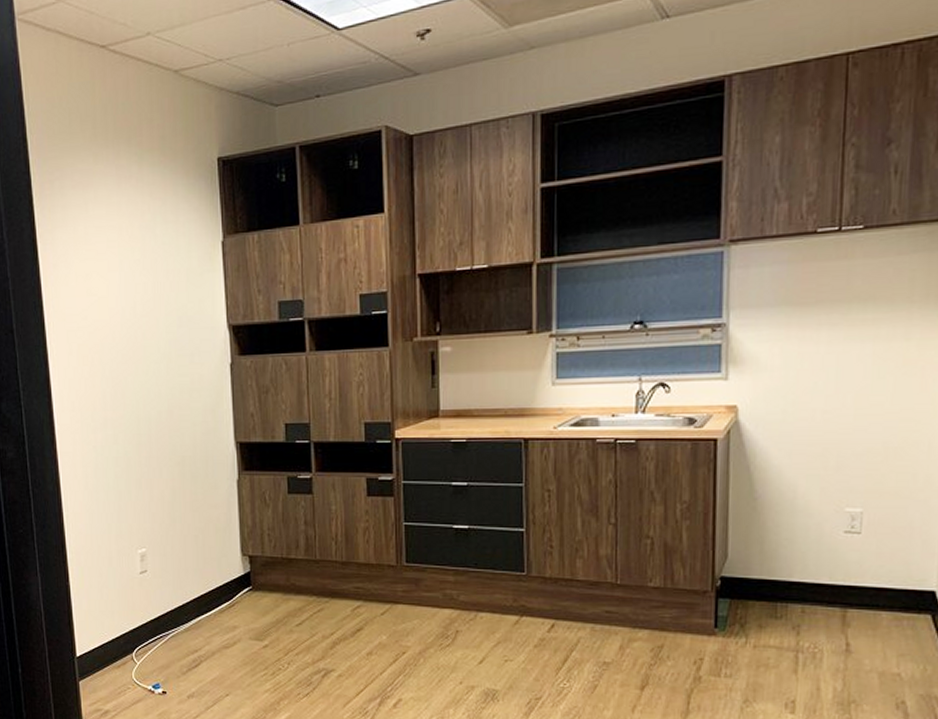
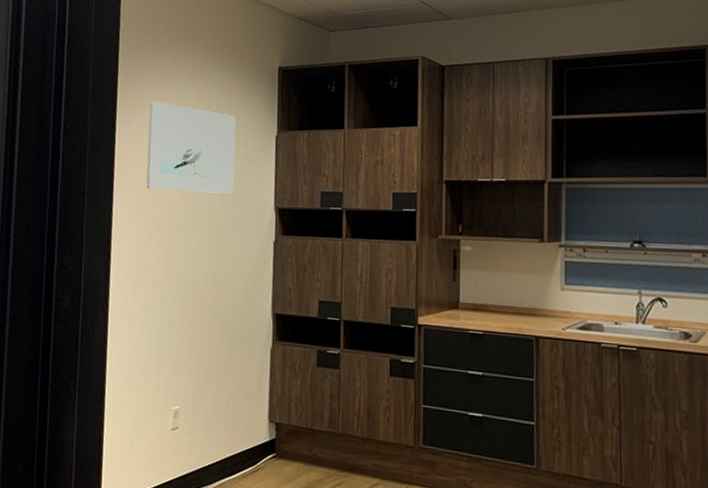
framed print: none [72,215,179,318] -> present [146,101,236,194]

